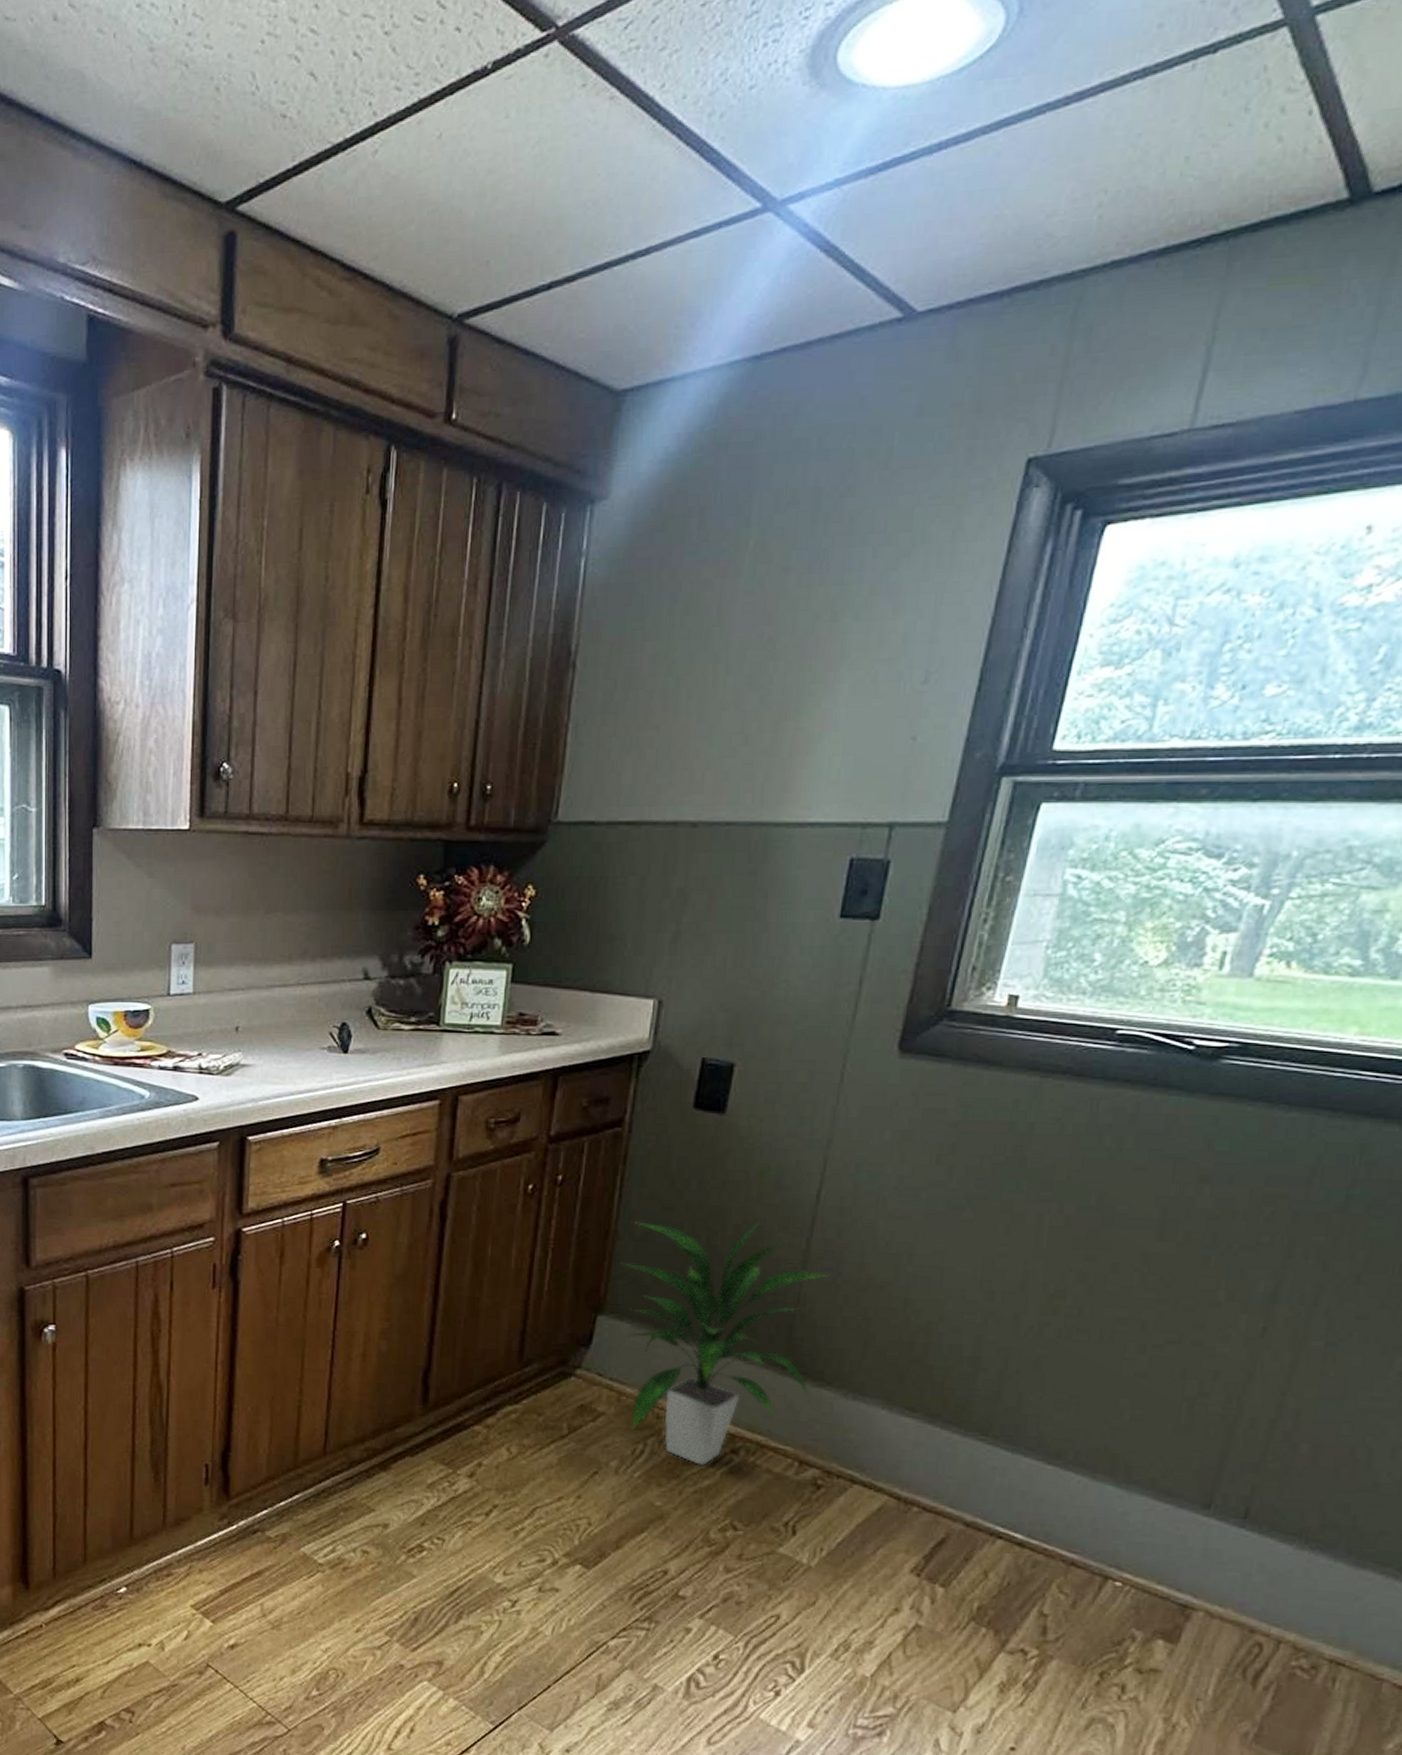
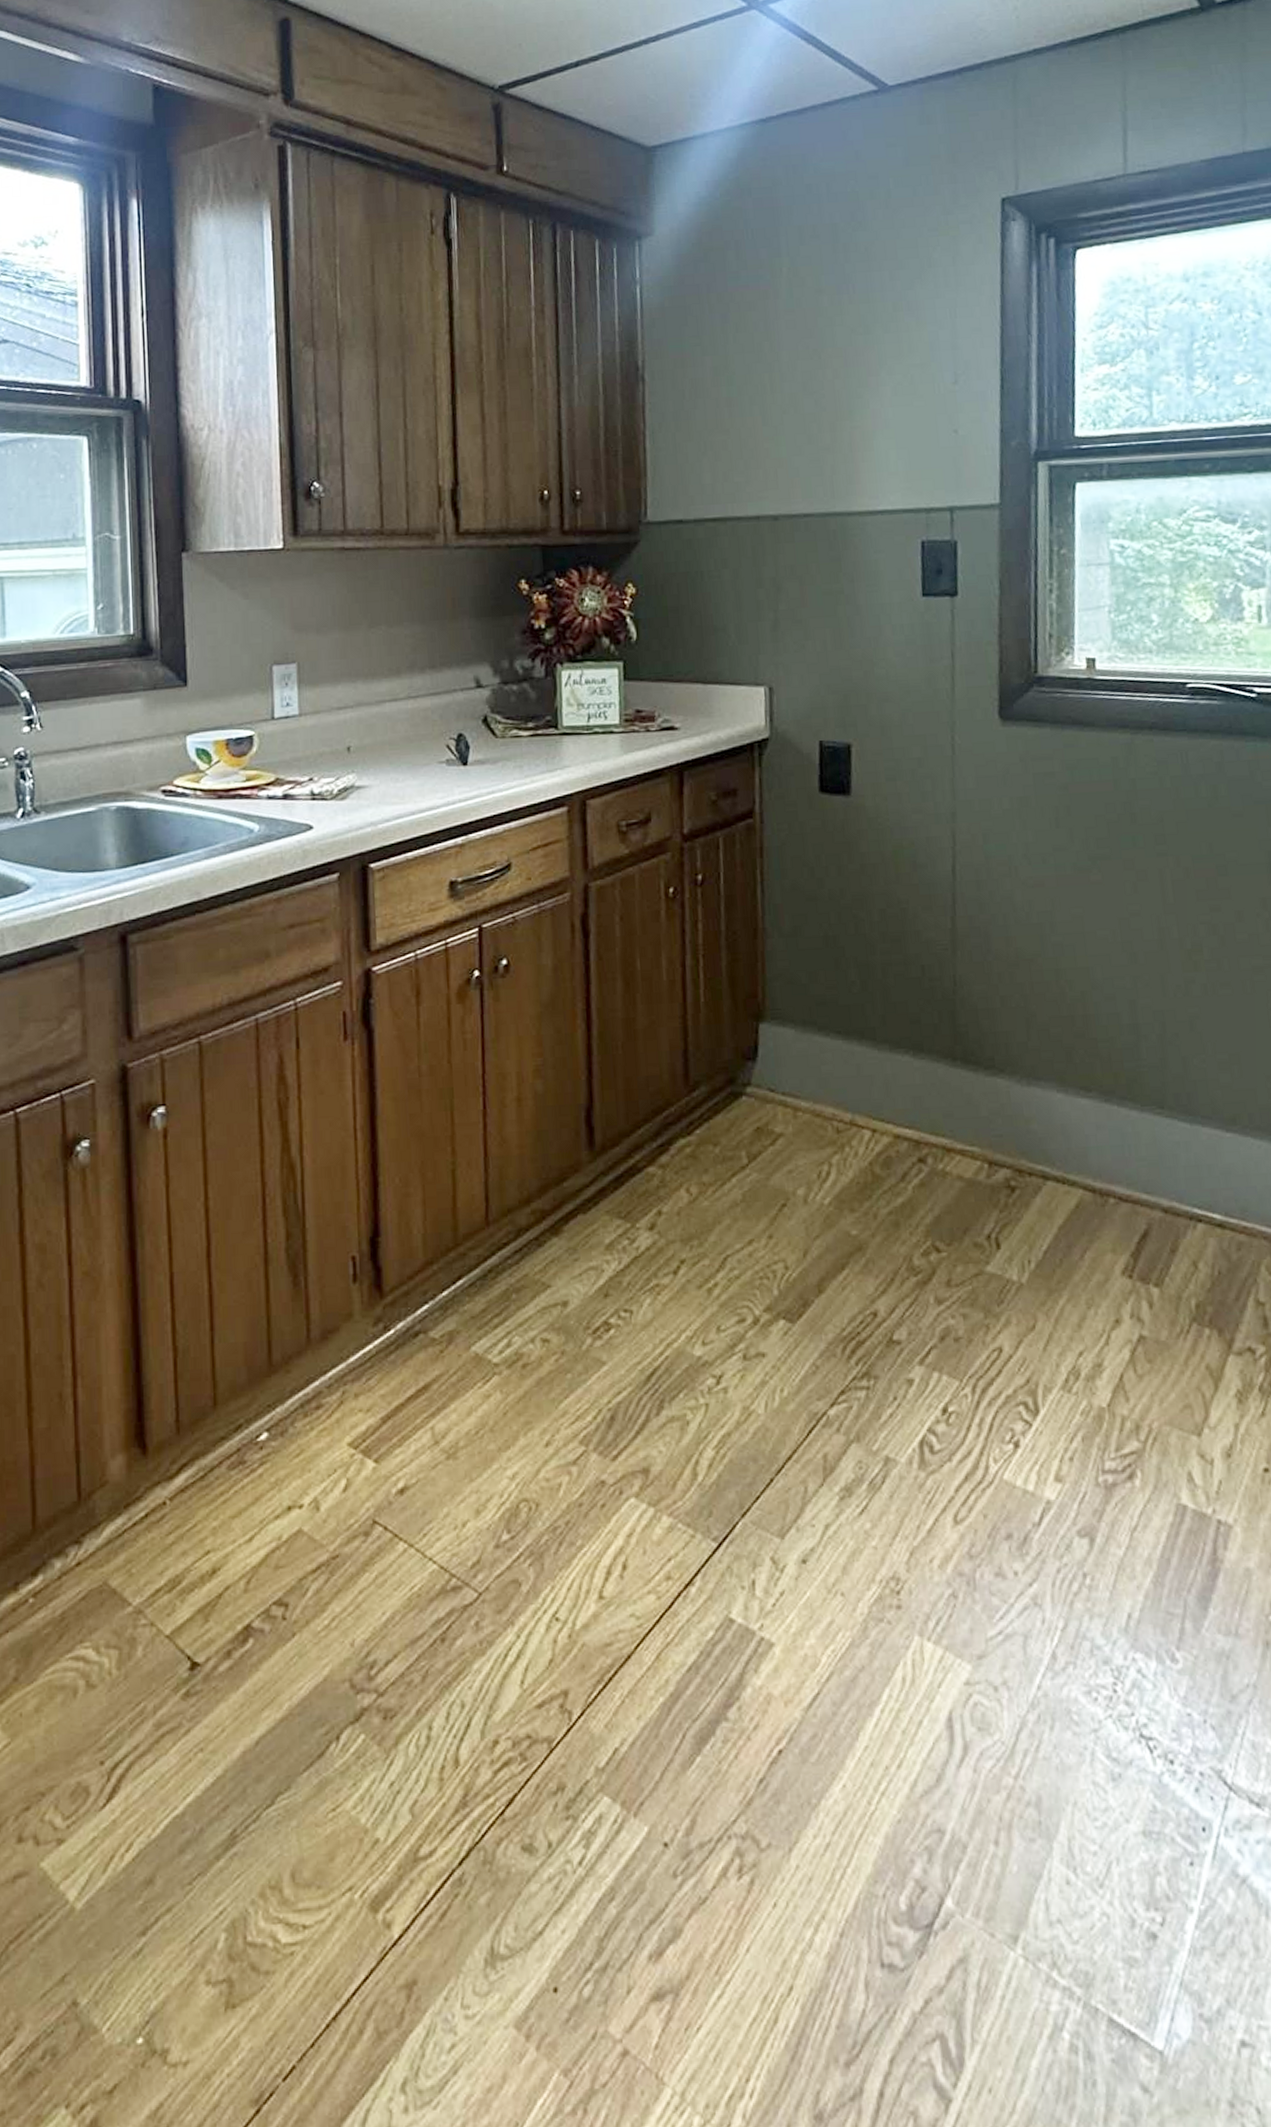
indoor plant: present [620,1221,829,1465] -> none [773,903,988,1181]

